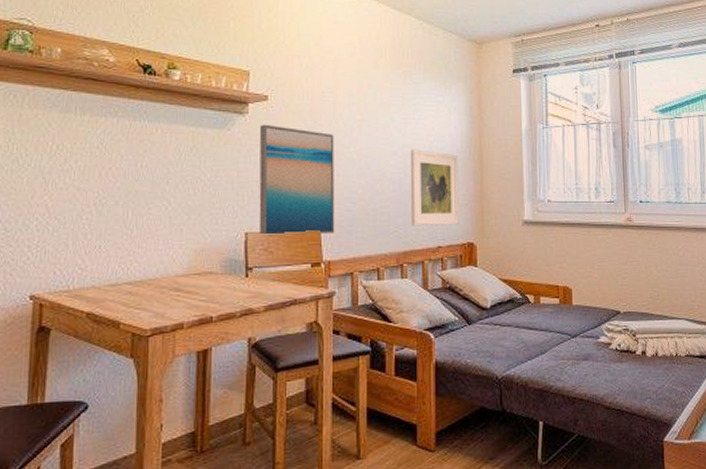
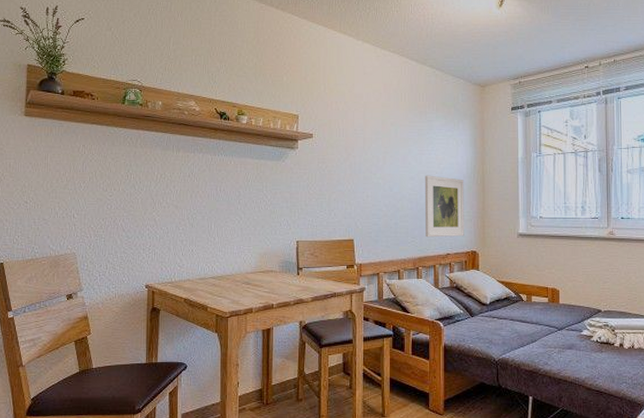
wall art: present [259,124,335,236] -> none [306,156,365,244]

